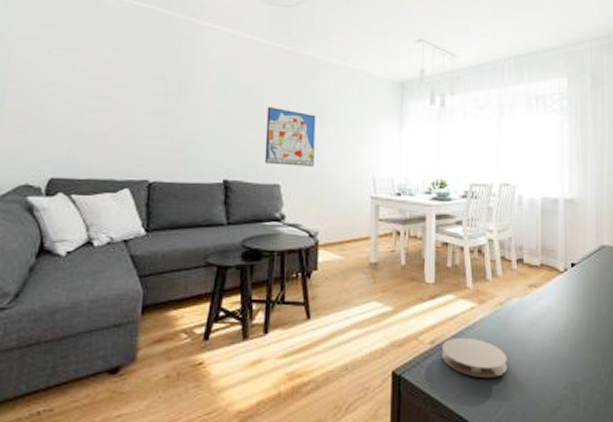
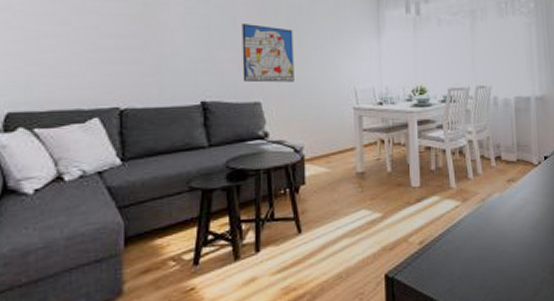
coaster: present [442,337,507,377] -> none [431,234,492,271]

